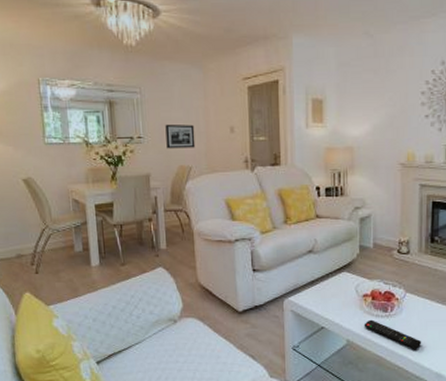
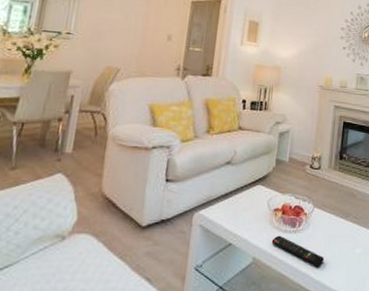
picture frame: present [165,124,196,149] -> none [97,25,131,51]

